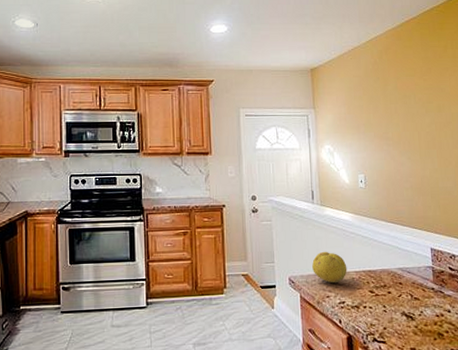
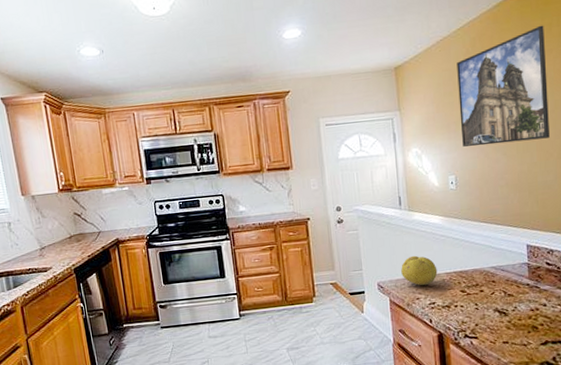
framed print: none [366,46,448,149] -> present [457,25,550,147]

